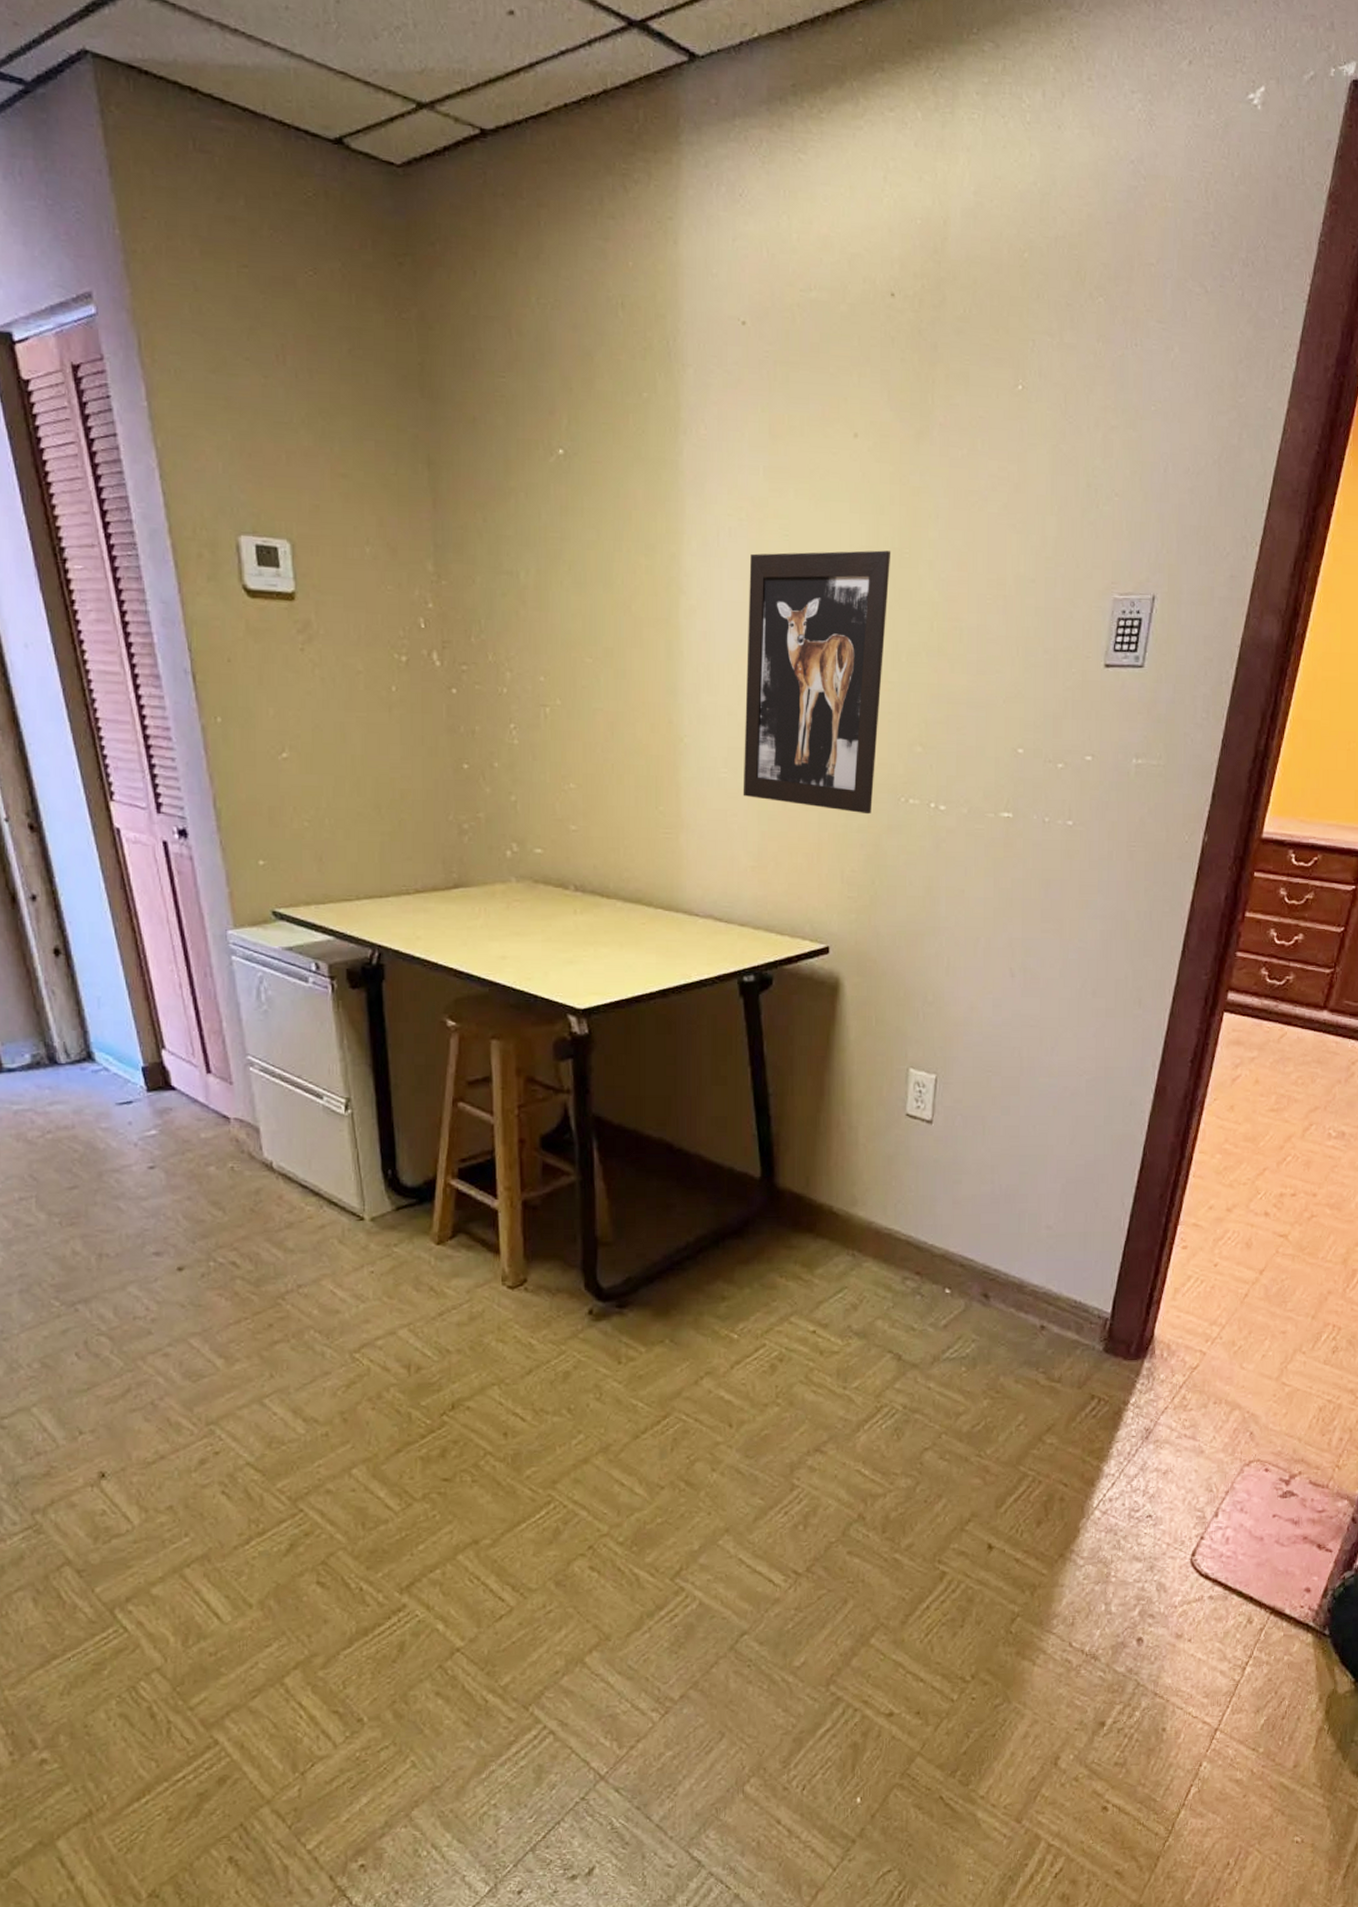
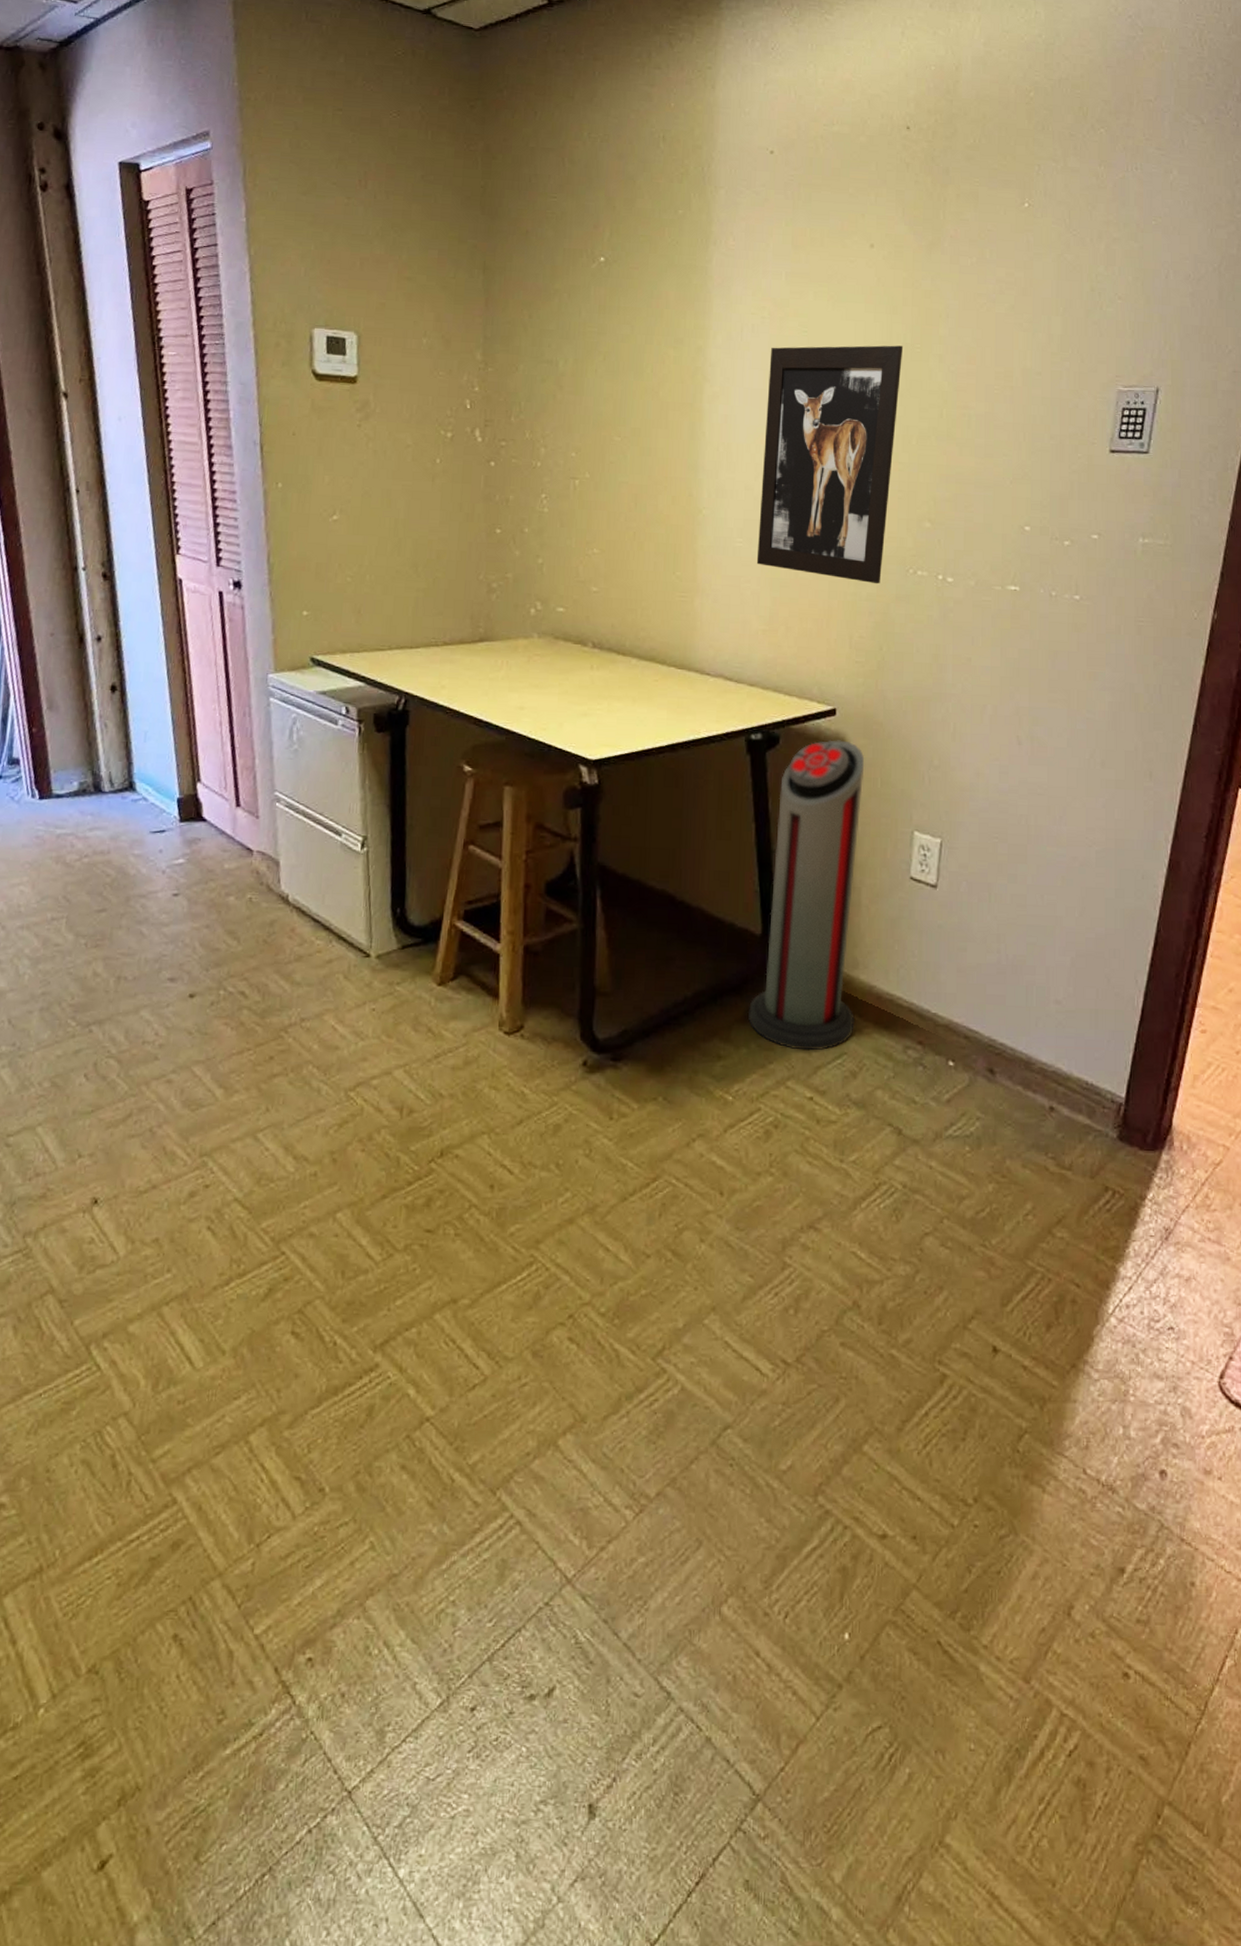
air purifier: none [749,979,859,1287] -> present [747,740,865,1051]

